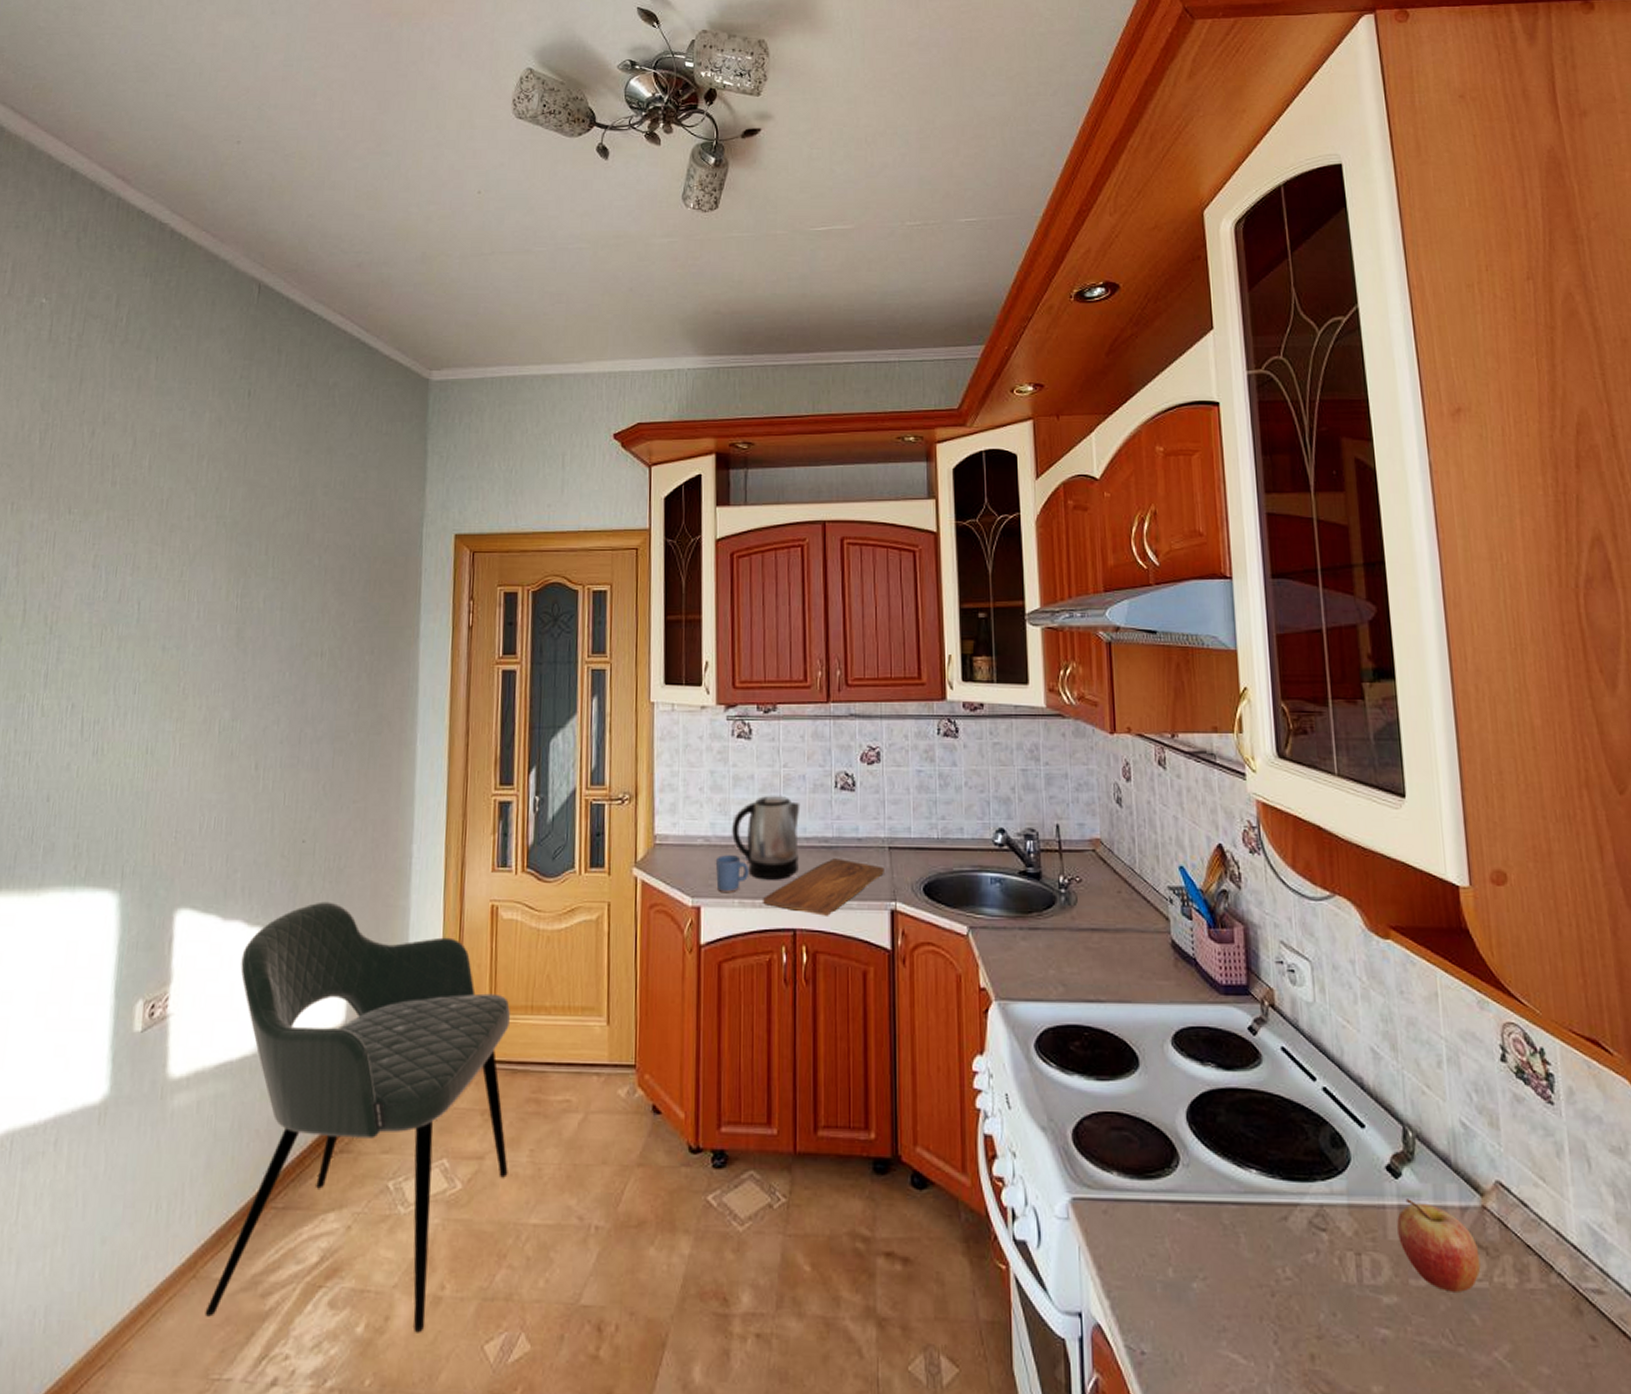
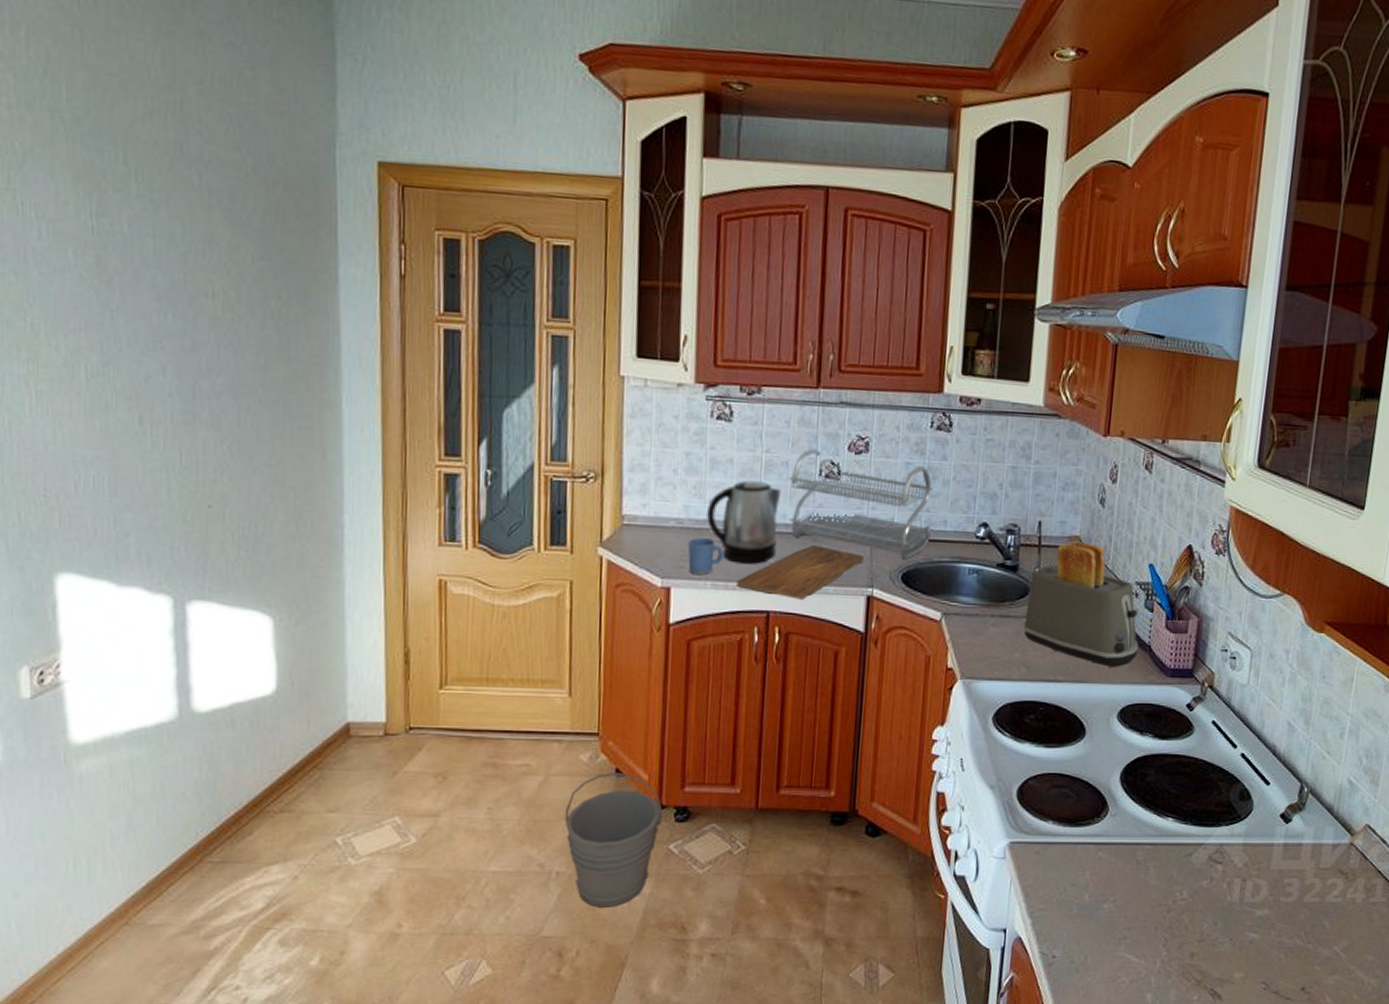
dining chair: present [205,901,511,1333] -> none [143,570,465,964]
bucket: none [603,1109,700,1271] -> present [564,772,663,907]
dish rack: none [807,761,950,871] -> present [789,448,933,560]
toaster: none [1054,843,1182,984] -> present [1023,540,1138,667]
fruit: present [1397,1199,1481,1292] -> none [1279,839,1340,906]

